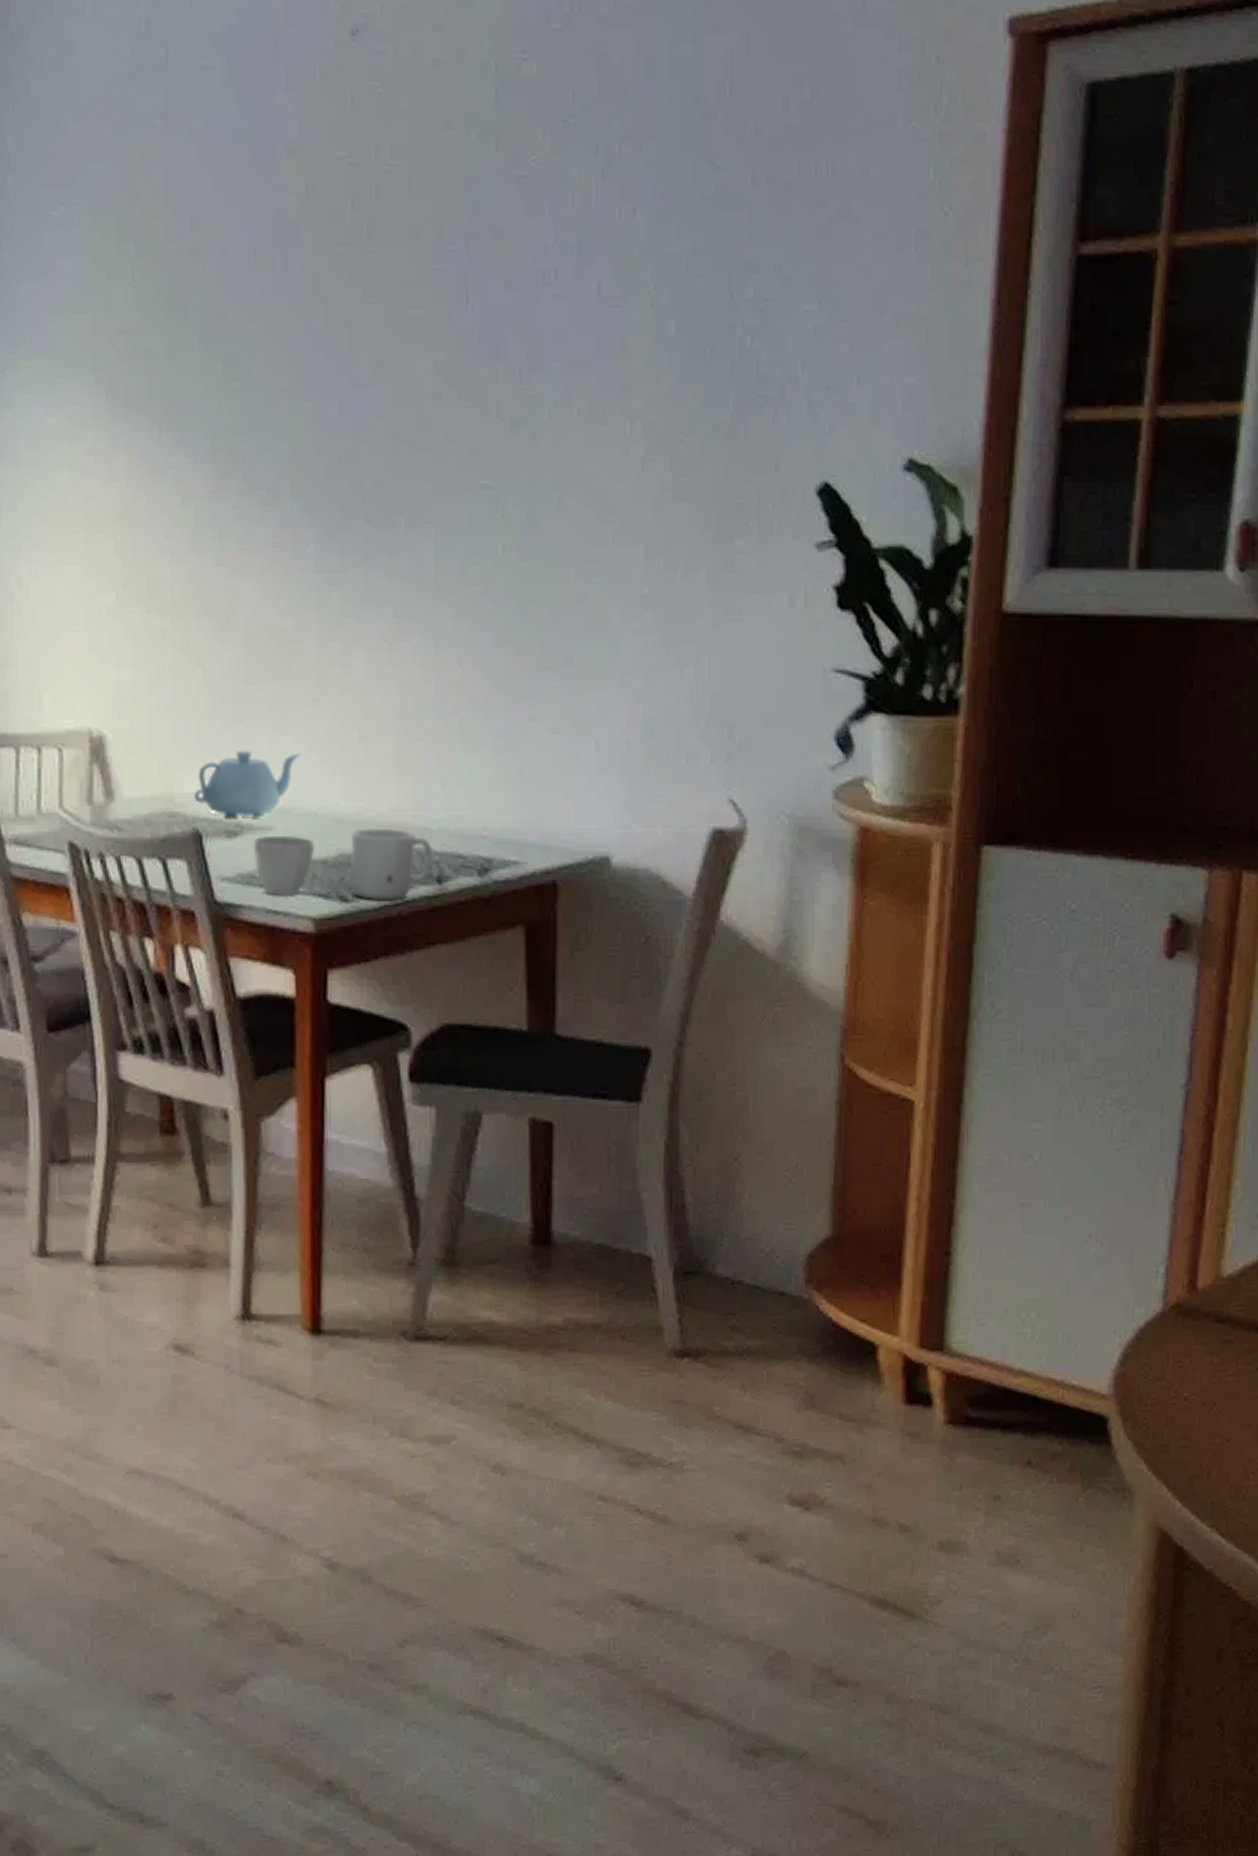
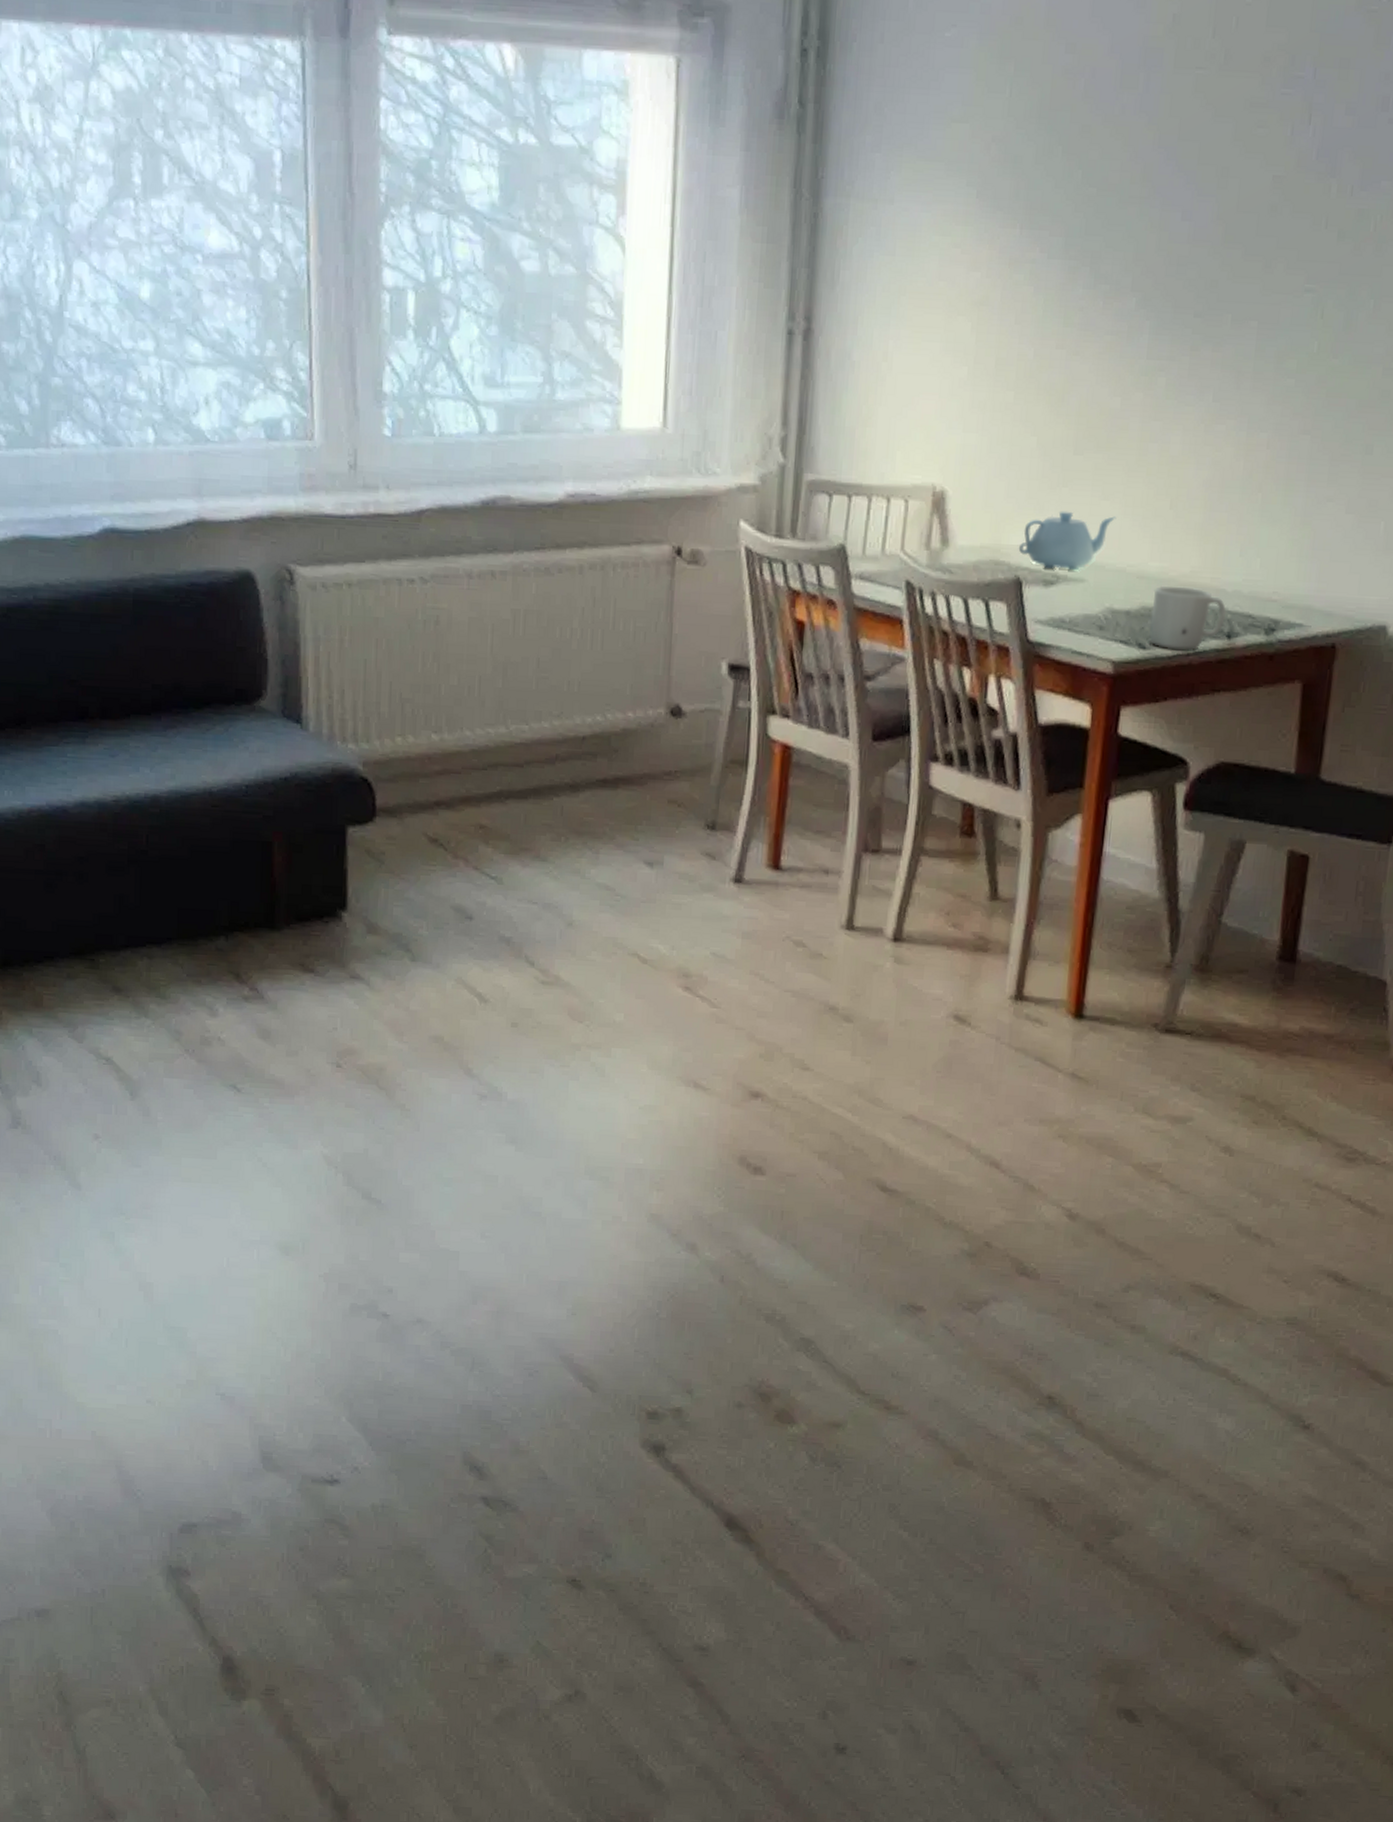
cup: present [253,835,315,896] -> none [1066,586,1121,640]

